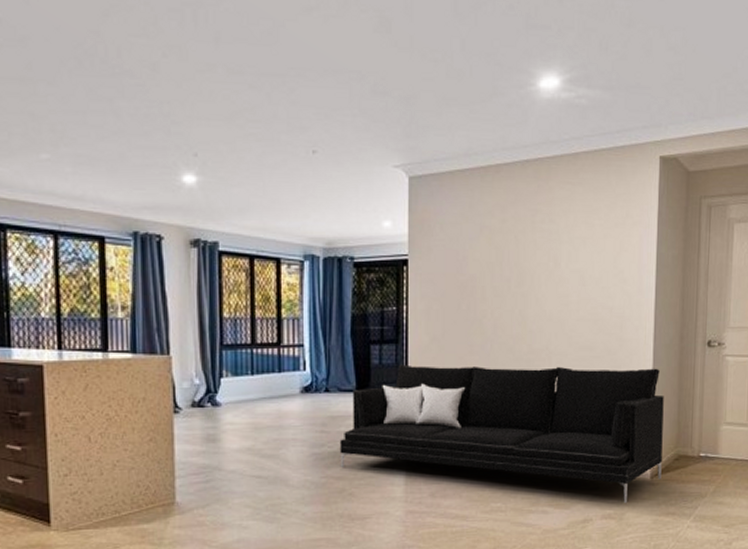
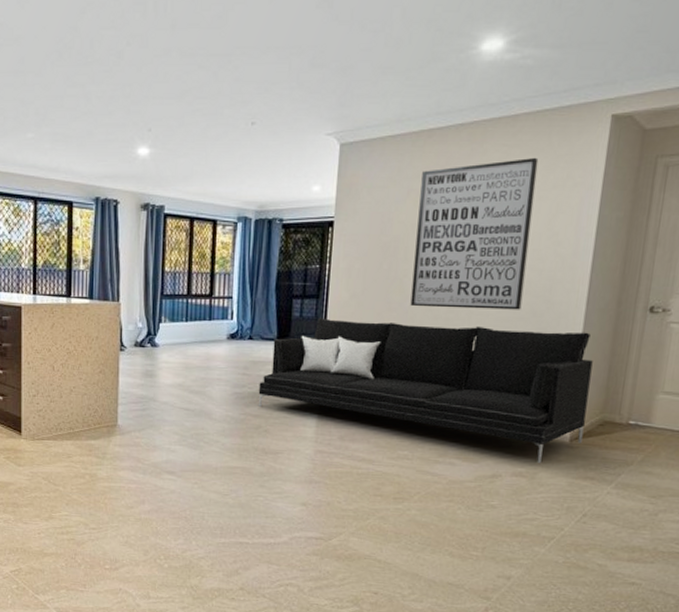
wall art: none [492,195,600,349] -> present [410,157,539,310]

